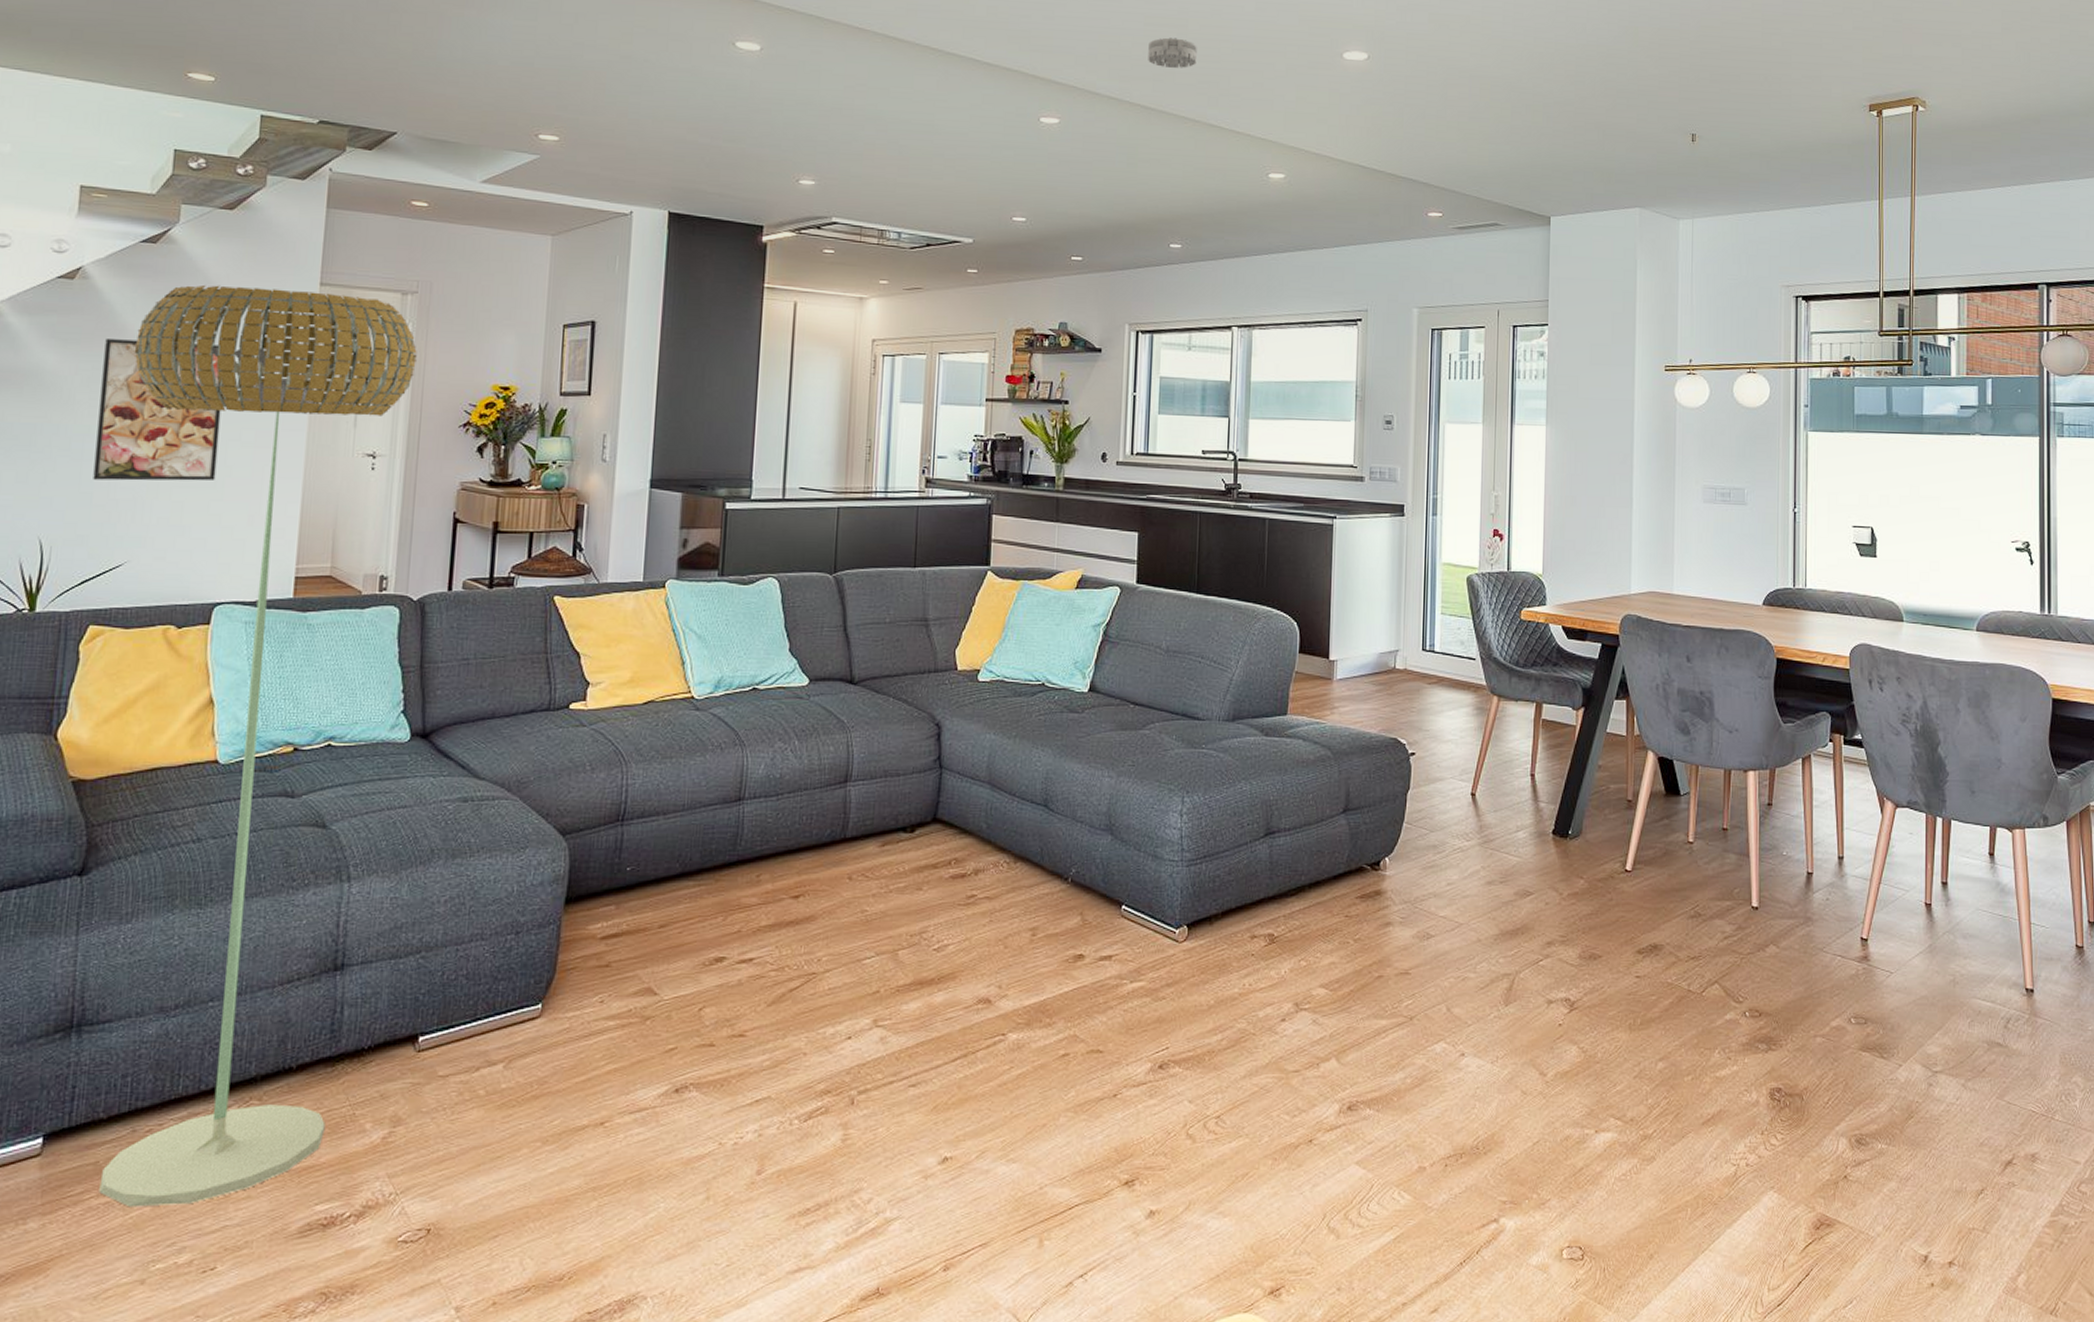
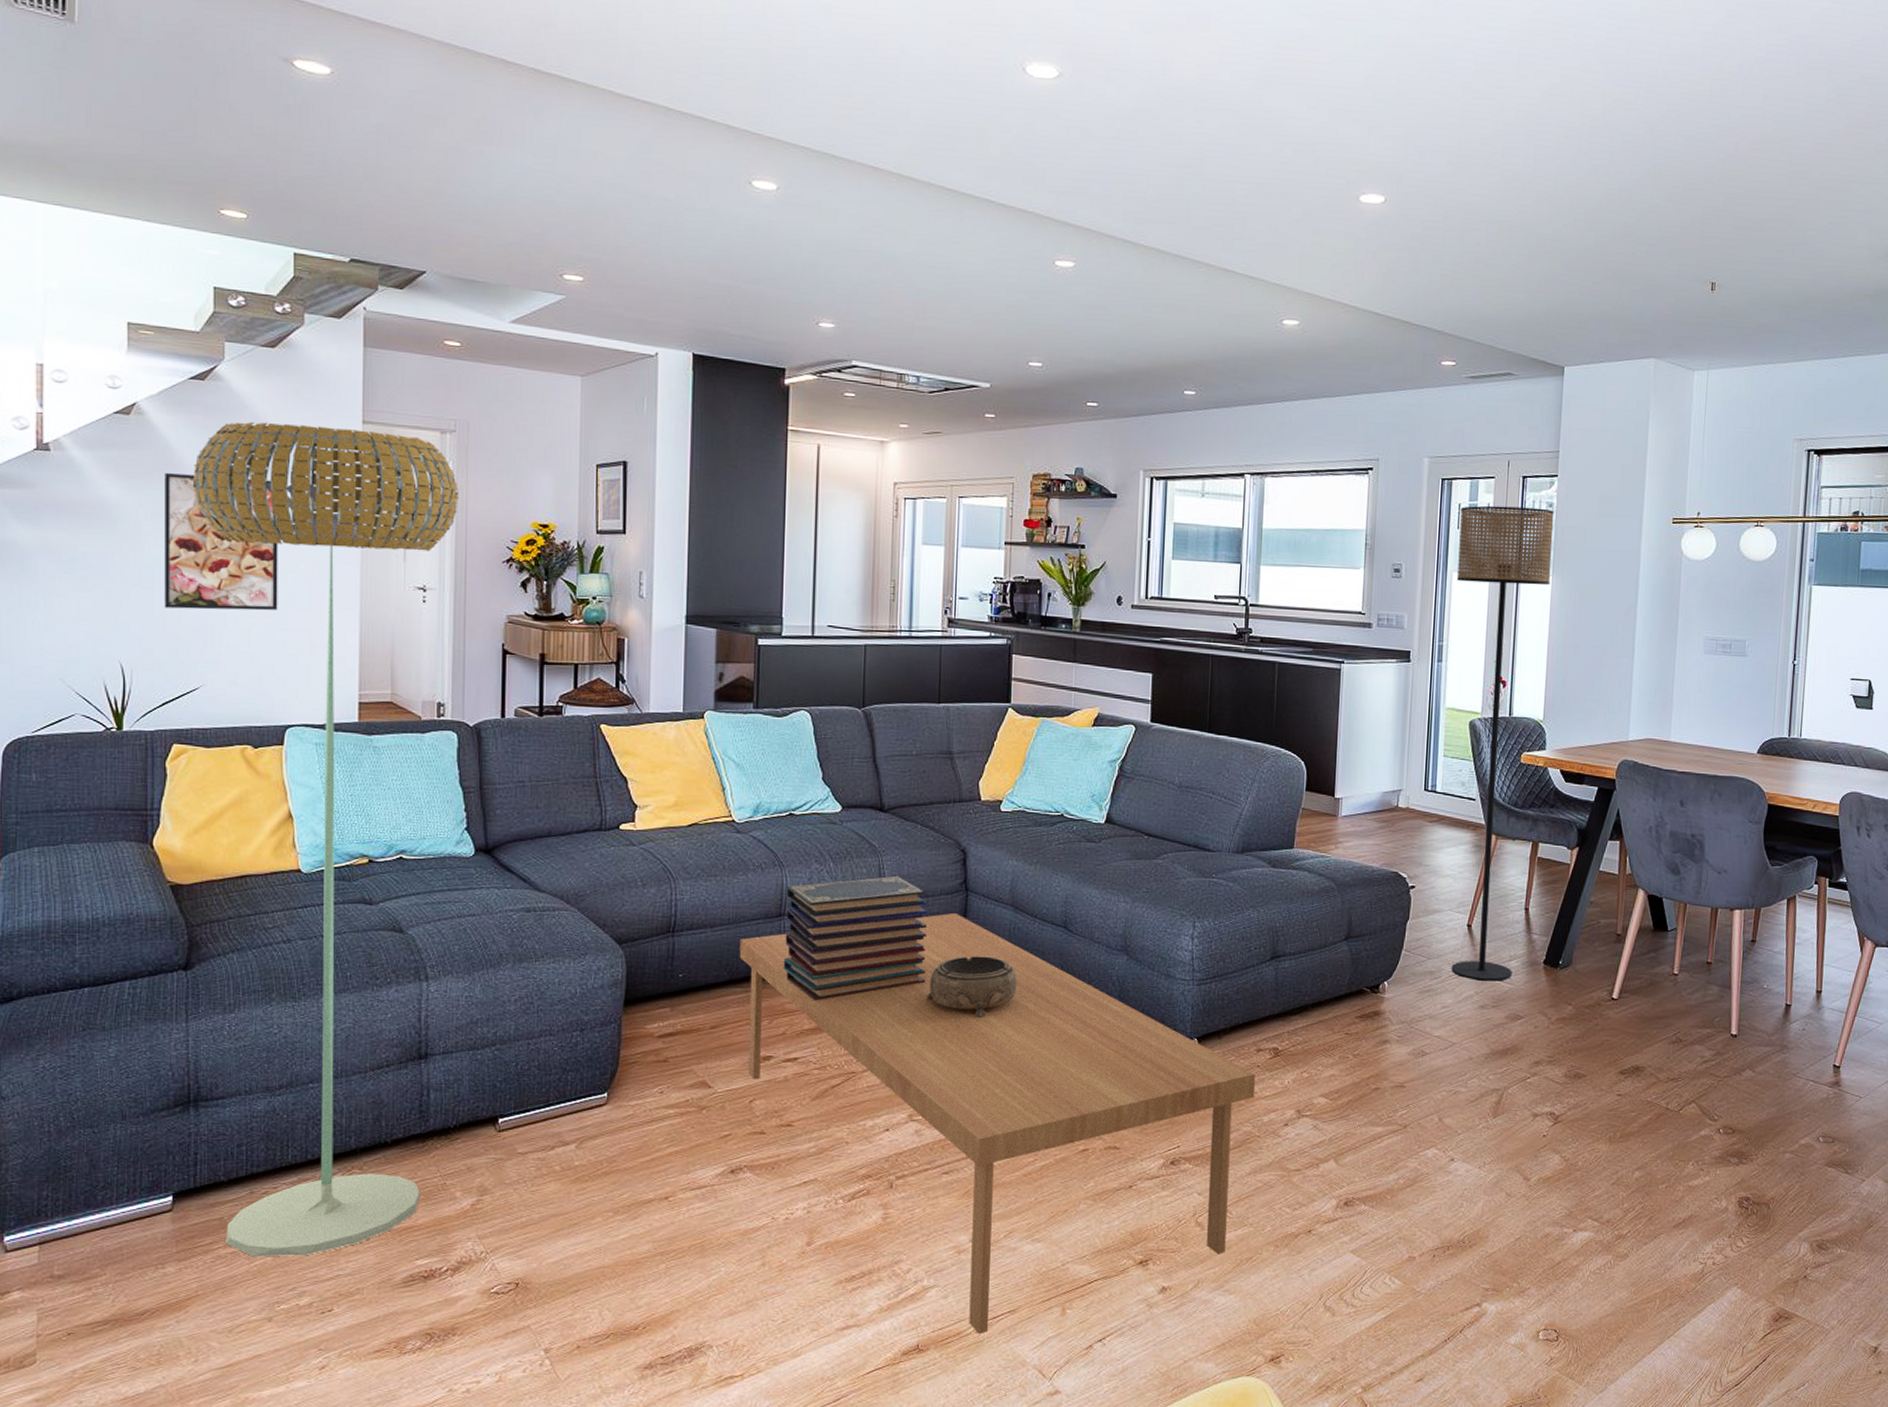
coffee table: none [693,792,1249,1273] -> present [739,912,1255,1334]
book stack: none [740,753,899,894] -> present [783,875,928,1001]
decorative bowl: none [896,840,994,908] -> present [927,956,1017,1018]
smoke detector: present [1148,37,1197,68] -> none [1163,178,1212,211]
floor lamp: none [1450,355,1546,854] -> present [1451,505,1554,981]

